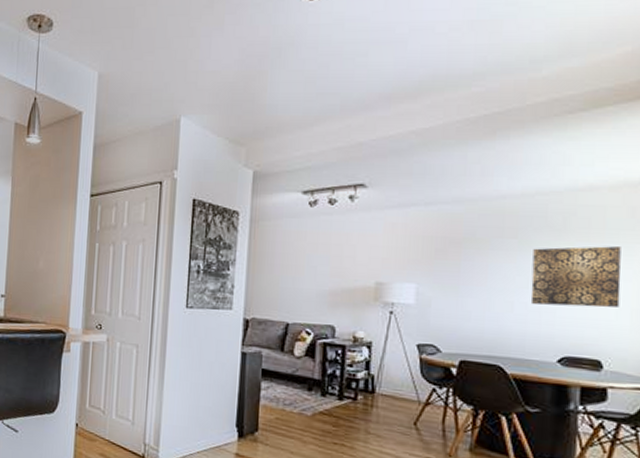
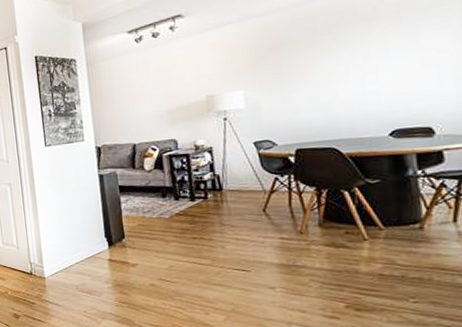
wall art: present [530,246,621,308] -> none [348,22,442,89]

